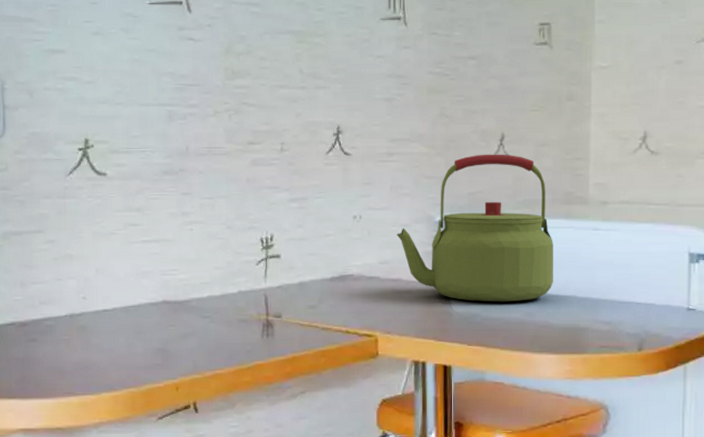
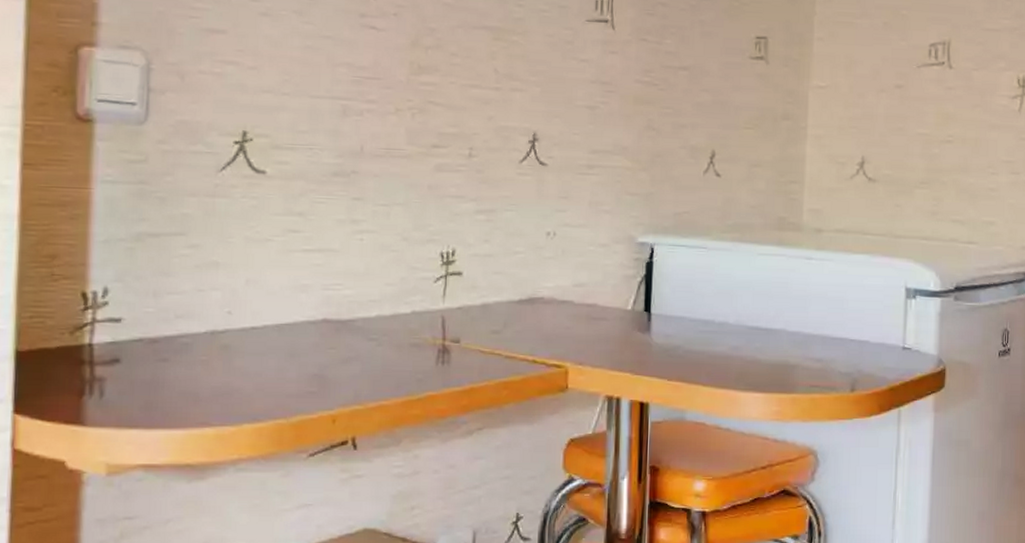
kettle: present [396,154,553,302] -> none [593,171,764,334]

